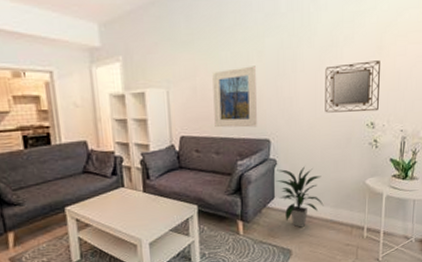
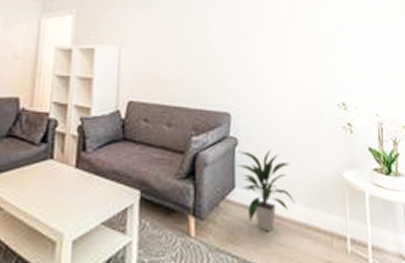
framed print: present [212,66,258,128] -> none [168,31,217,97]
home mirror: present [325,60,380,113] -> none [289,36,349,91]

